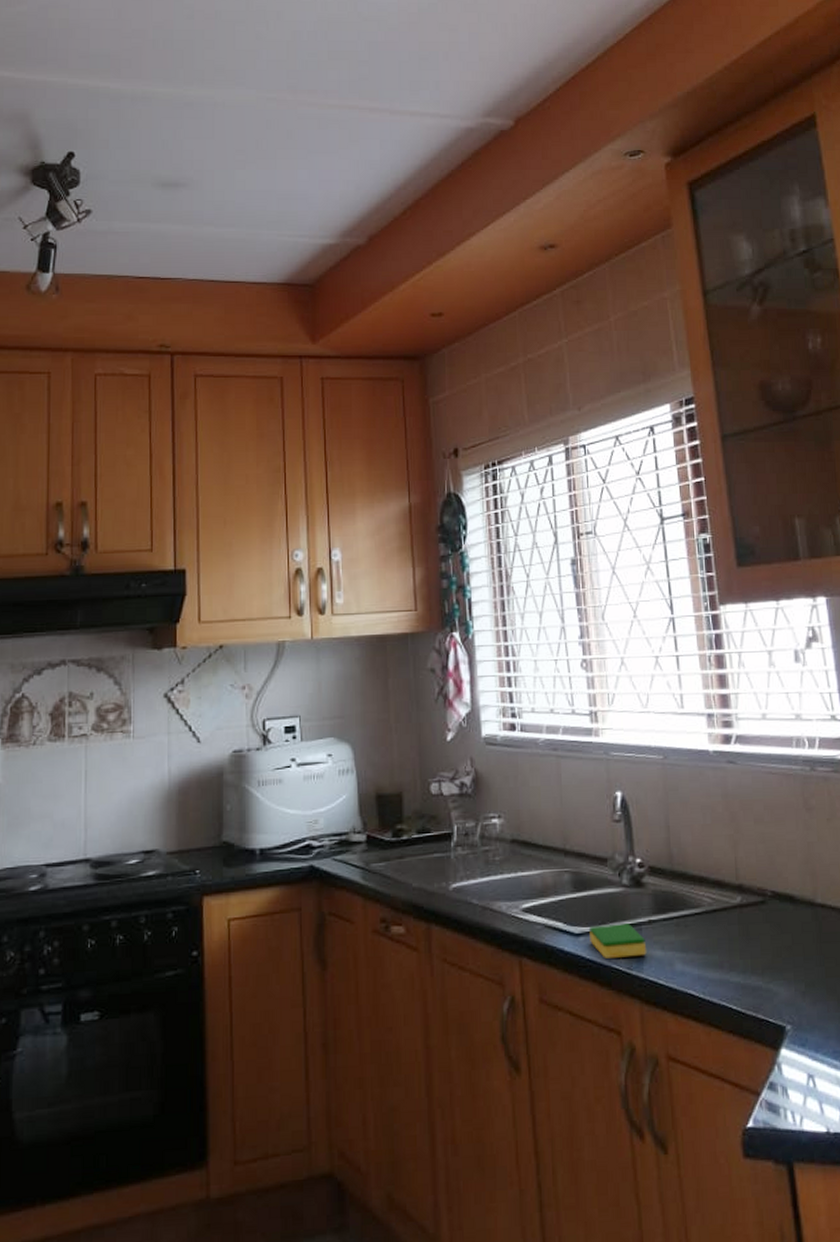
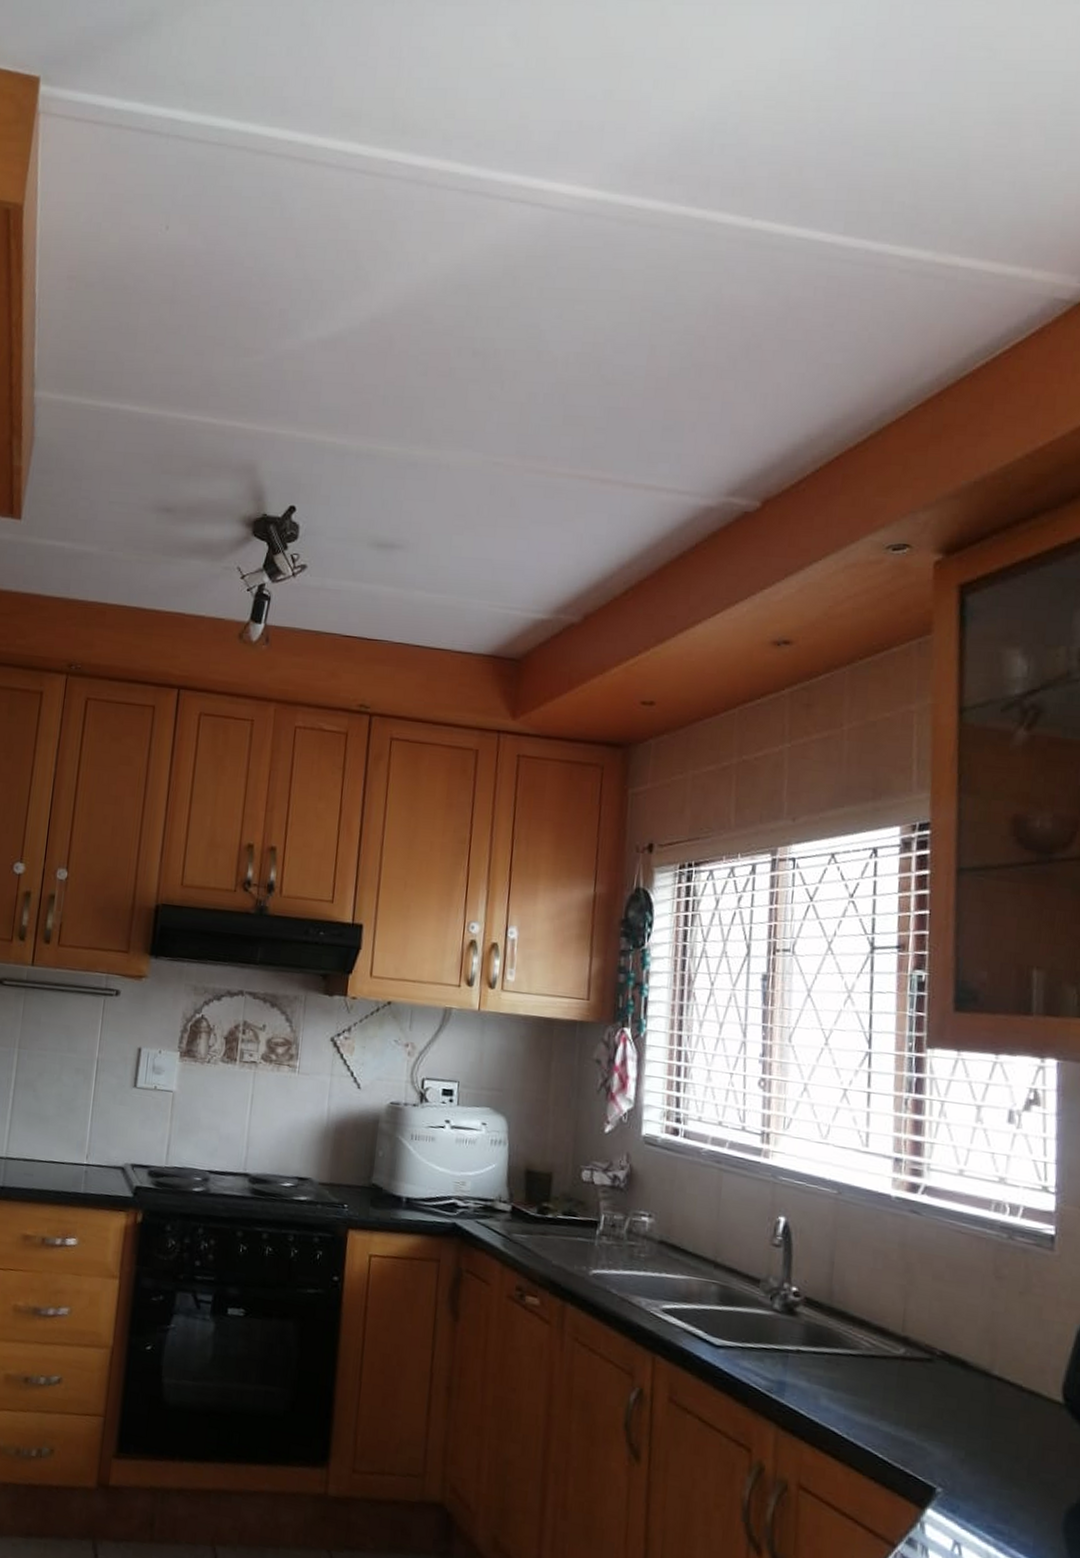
dish sponge: present [589,924,647,959] -> none [730,1341,791,1383]

